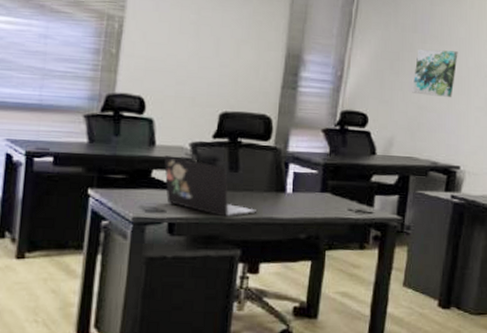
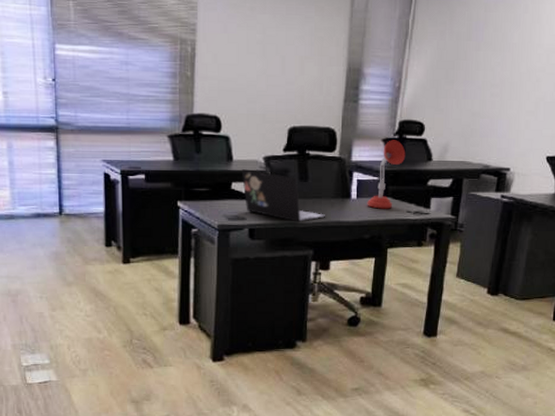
desk lamp: none [303,130,348,206] -> present [367,140,406,209]
wall art: present [412,49,458,98] -> none [466,56,511,104]

